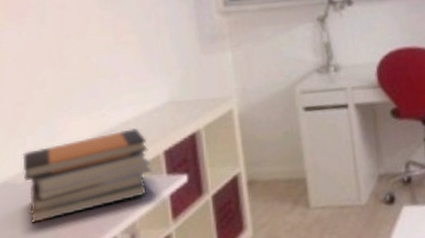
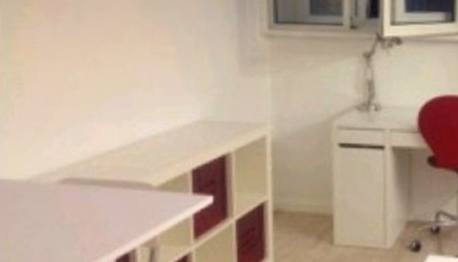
book stack: present [22,127,152,223] -> none [47,142,178,224]

